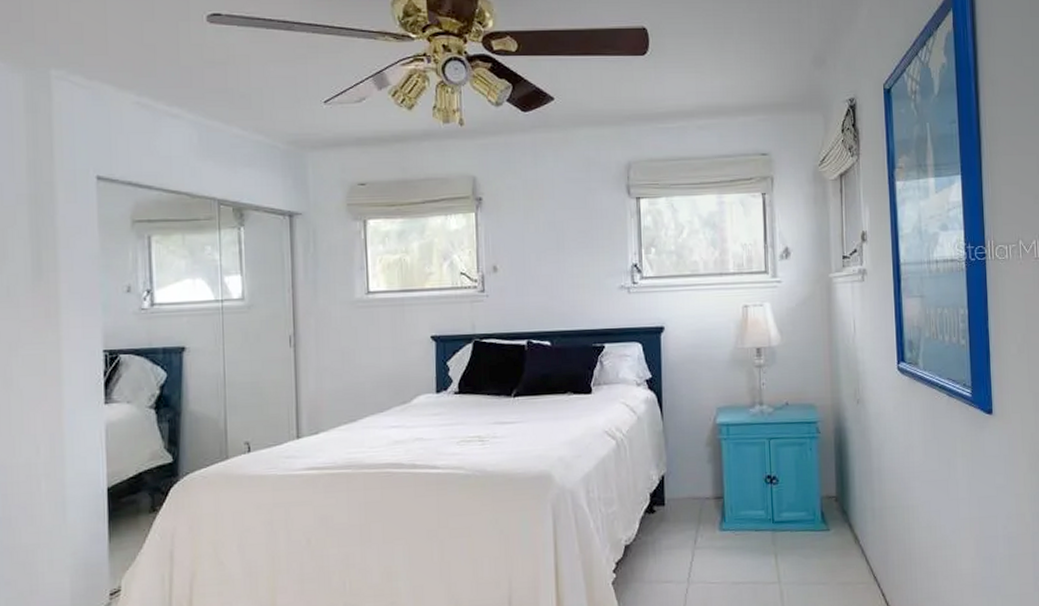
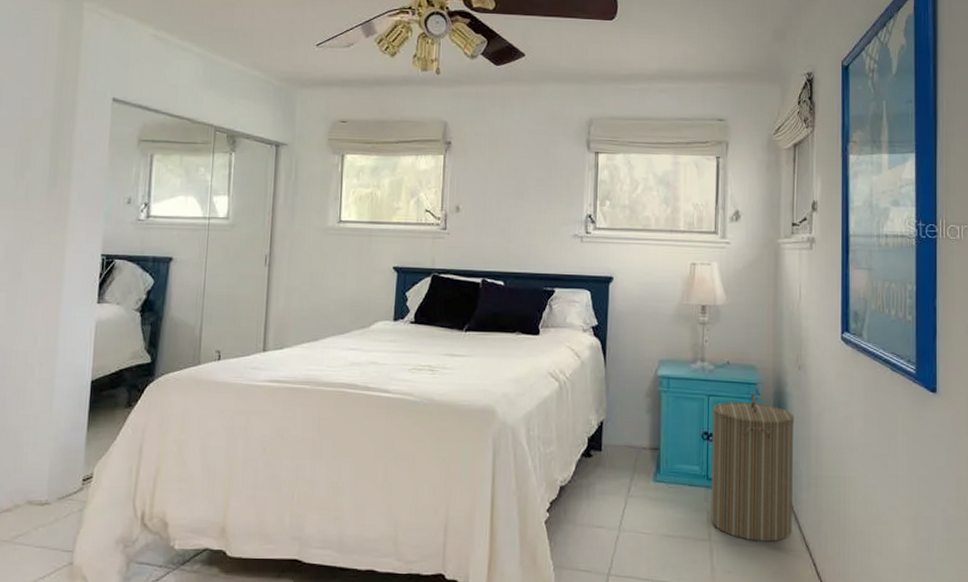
laundry hamper: none [774,431,860,579] -> present [711,392,794,542]

